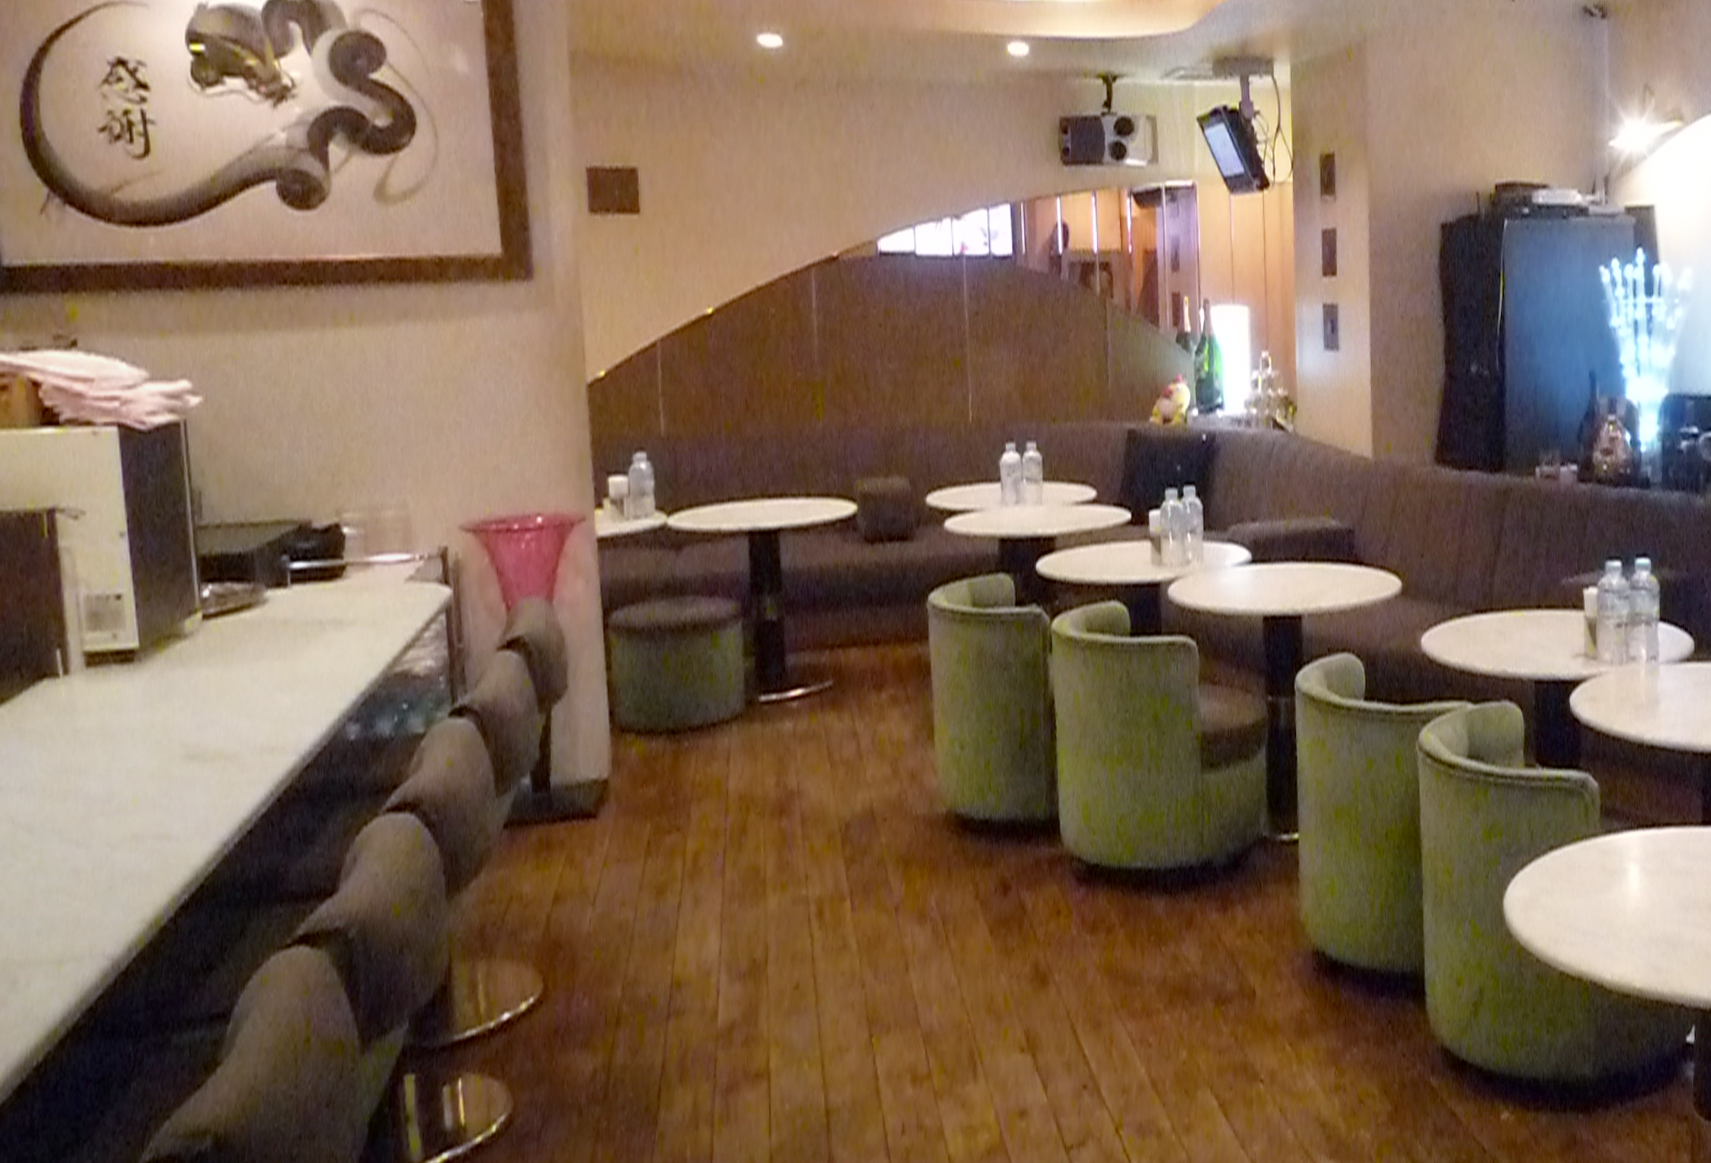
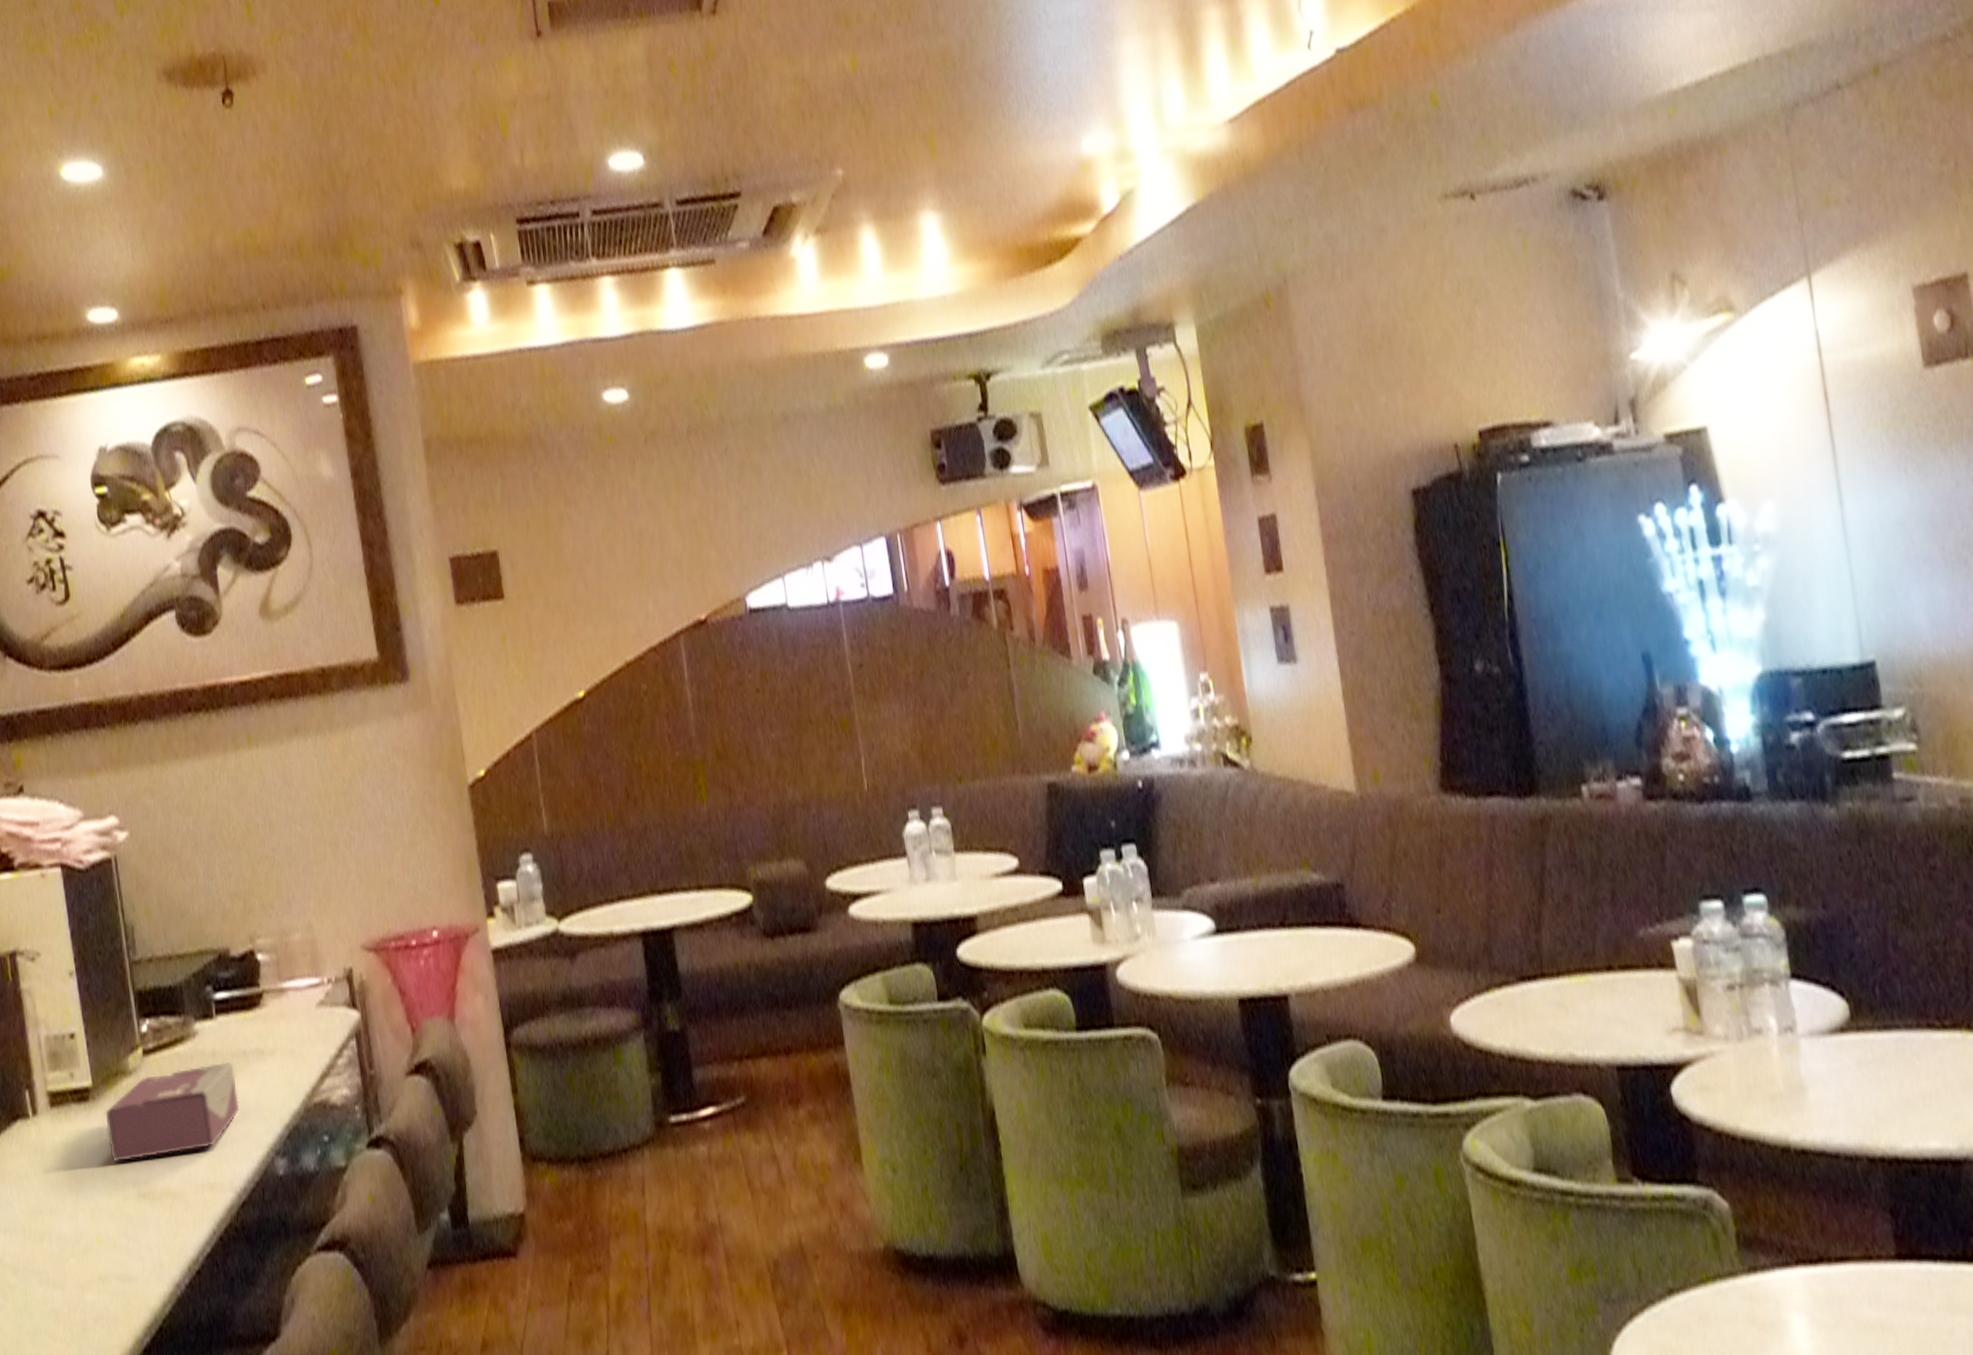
tissue box: none [153,629,311,724] -> present [106,1061,240,1163]

